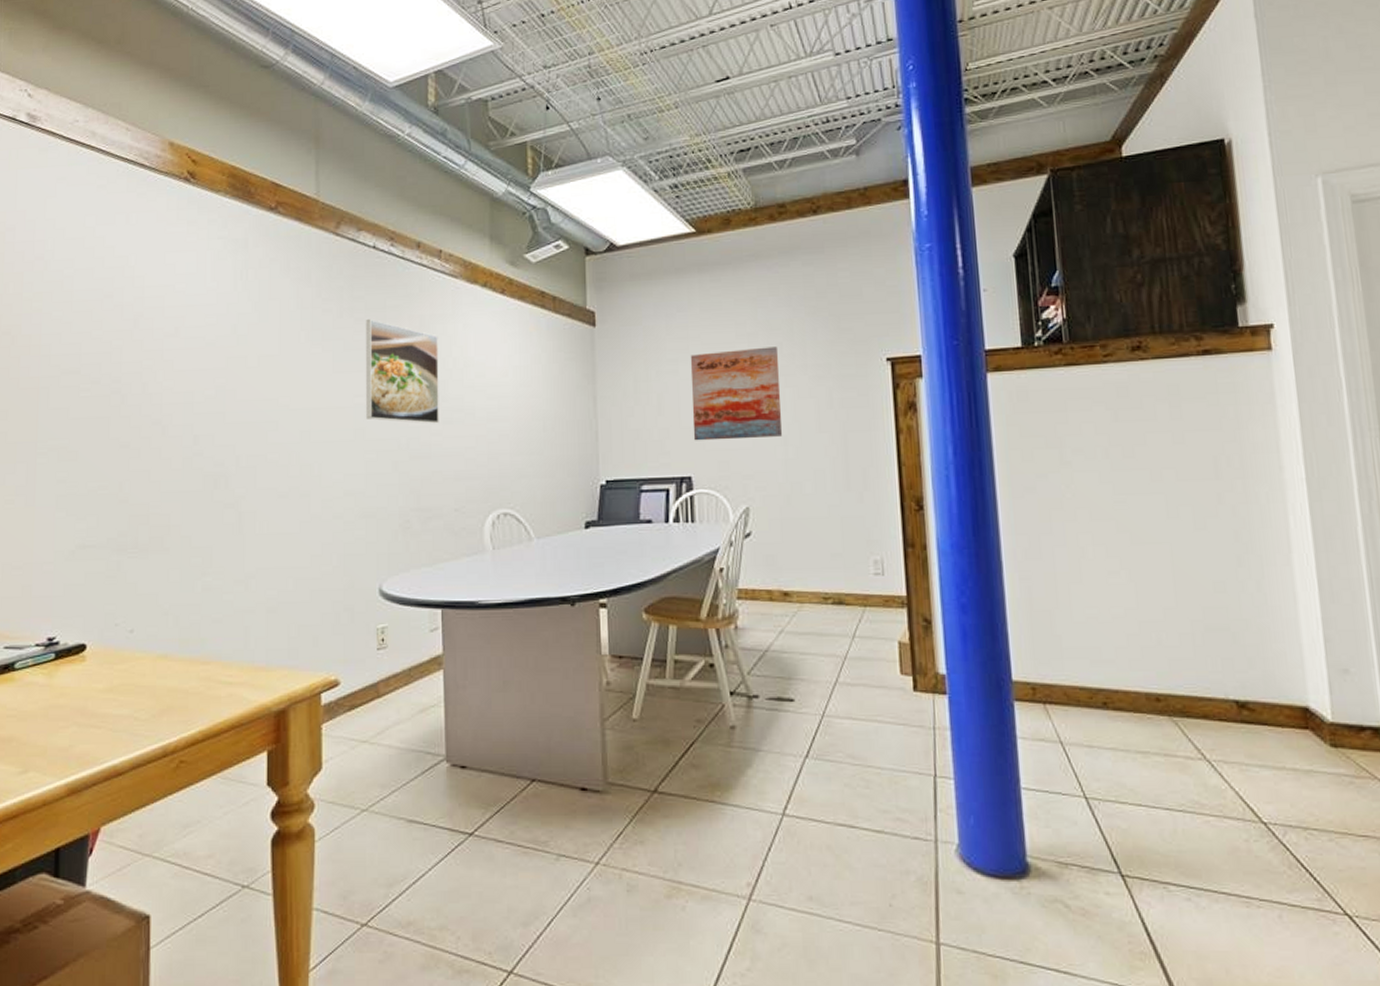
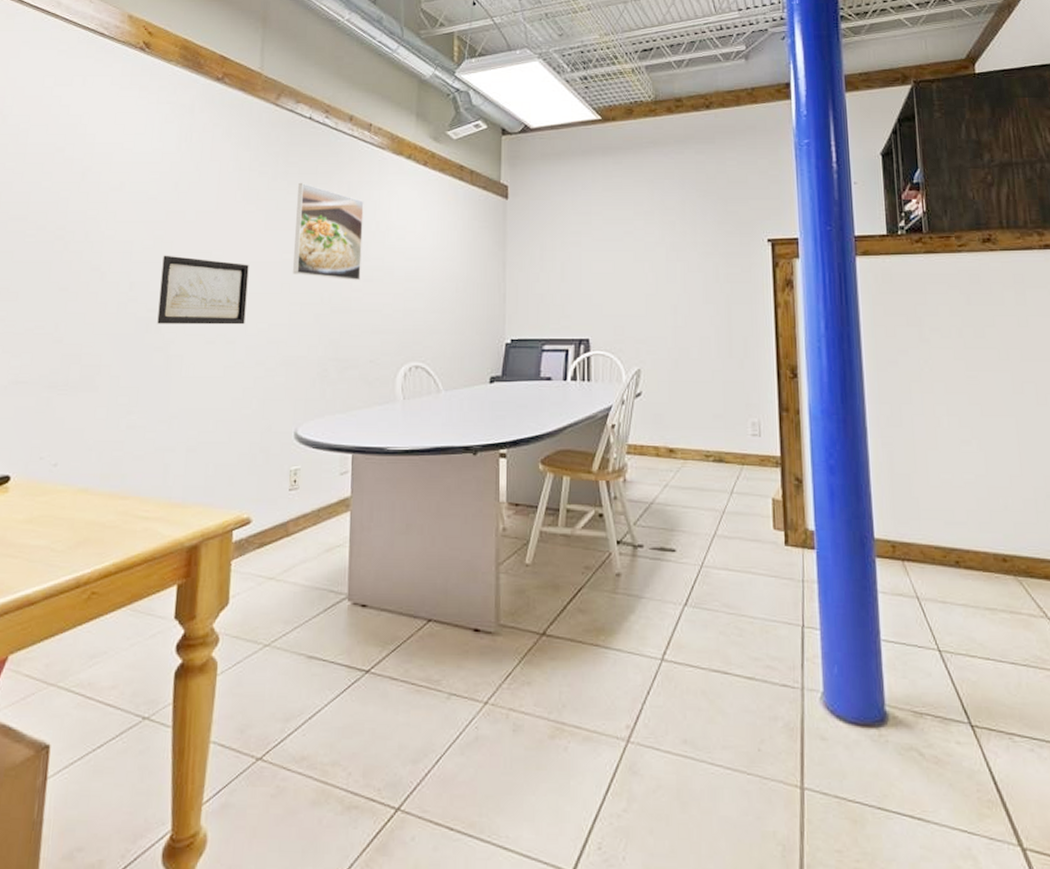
wall art: none [226,404,319,479] -> present [157,255,249,325]
wall art: present [690,346,782,441] -> none [592,224,673,307]

